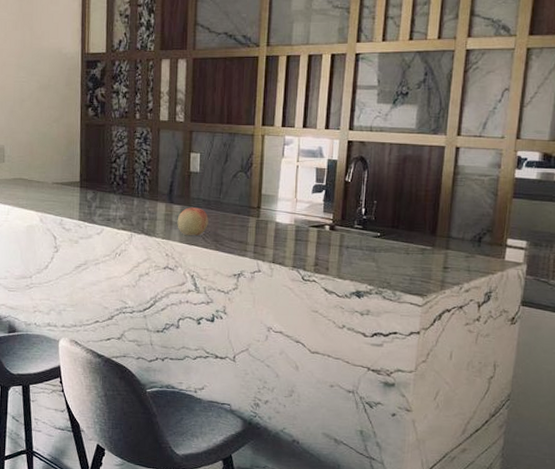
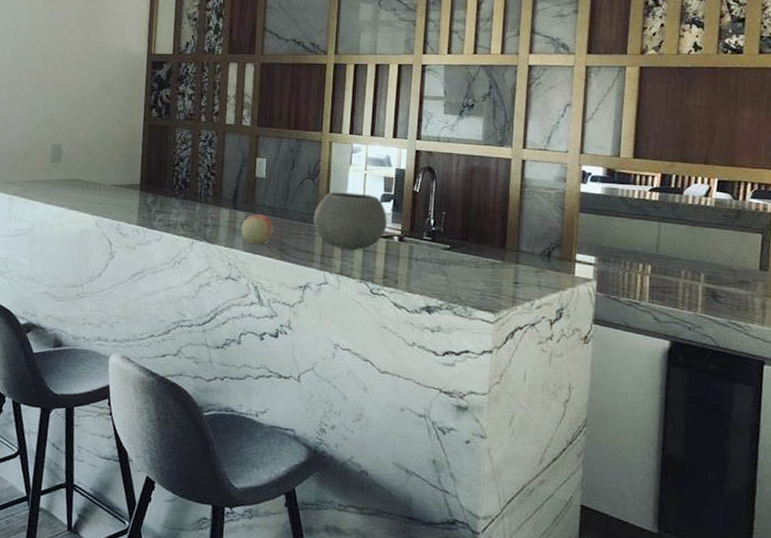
bowl: none [246,184,319,240] -> present [313,192,387,251]

